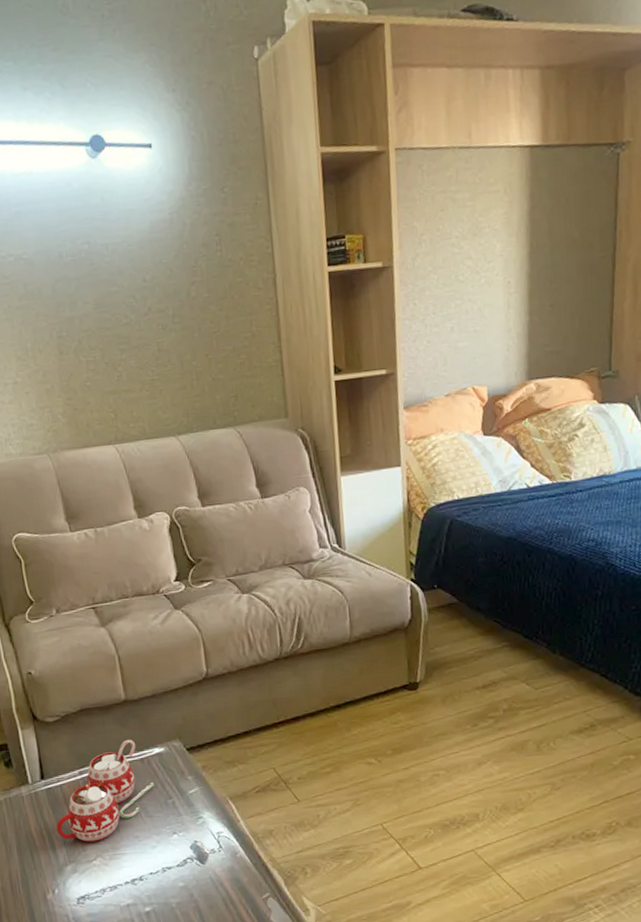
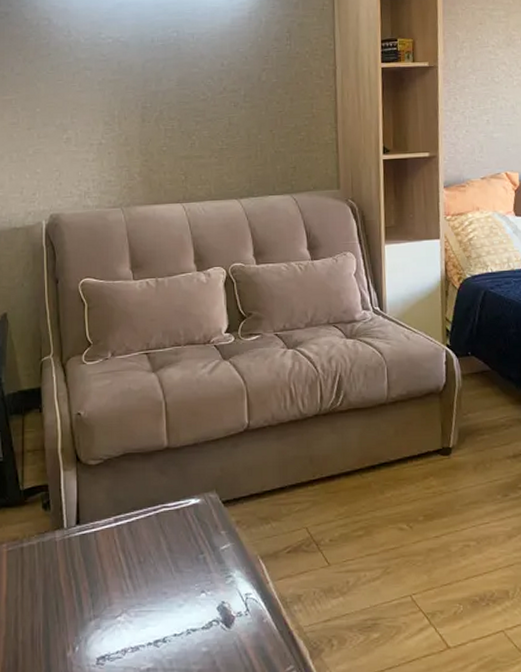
mug: present [56,739,155,843] -> none [86,487,188,596]

